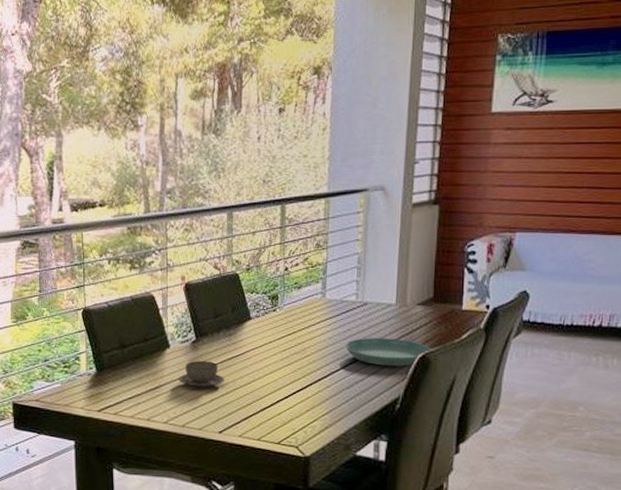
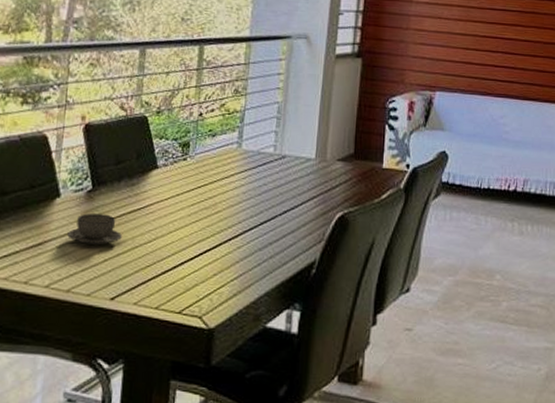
saucer: present [346,338,431,366] -> none [261,194,350,227]

